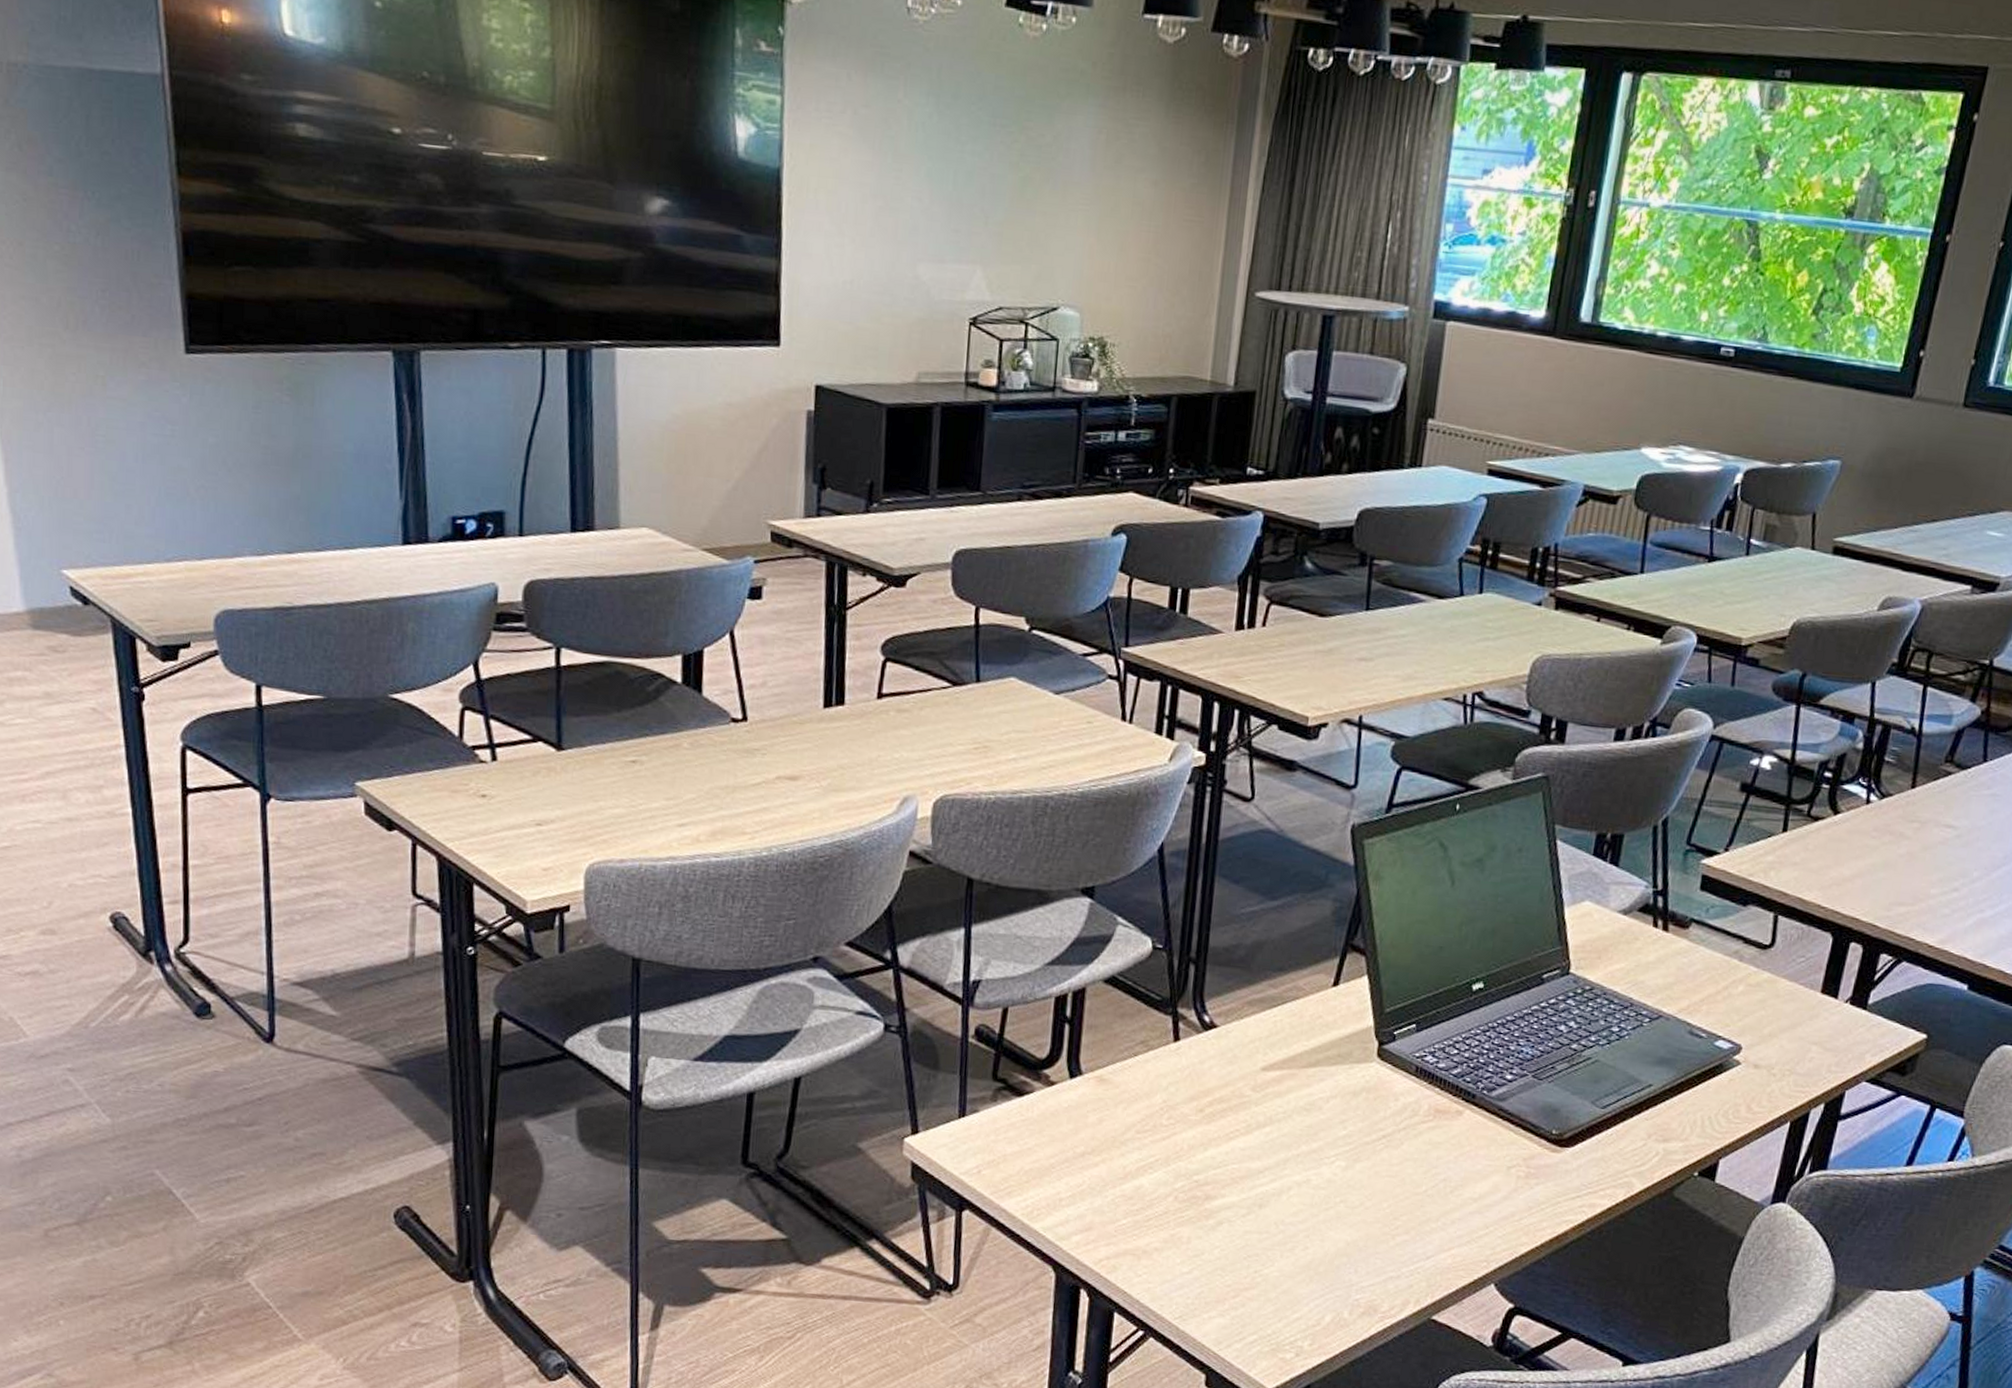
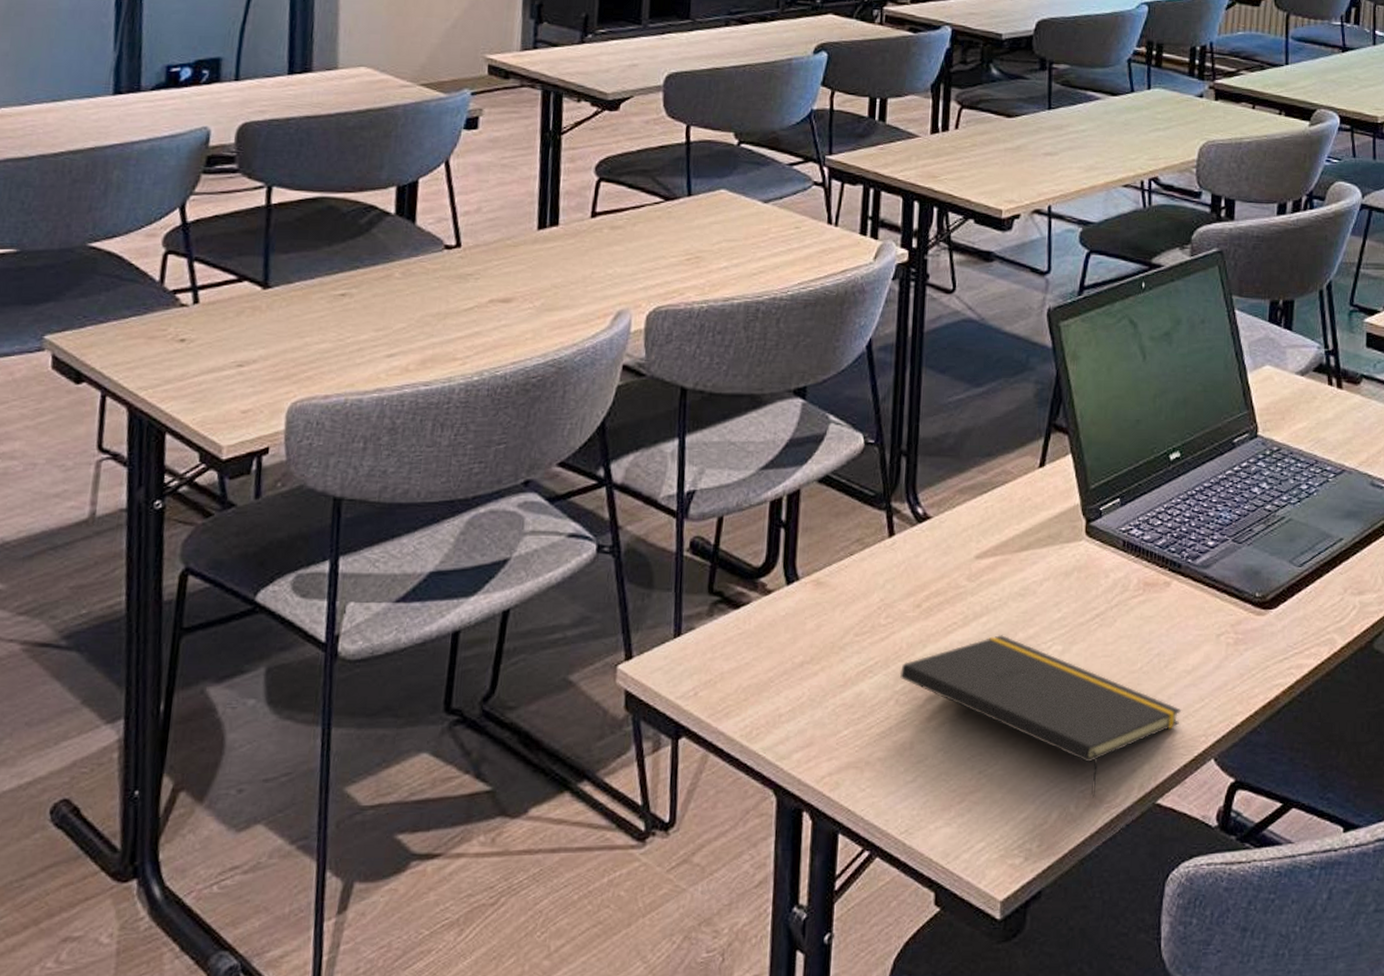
notepad: none [1180,1146,1465,1307] -> present [900,635,1182,798]

